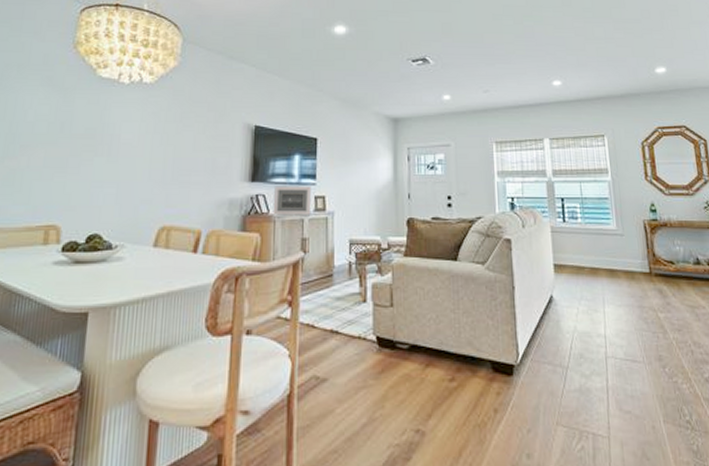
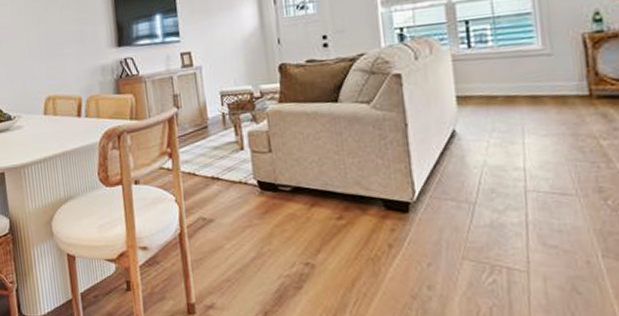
picture frame: present [273,186,312,215] -> none [141,43,179,76]

